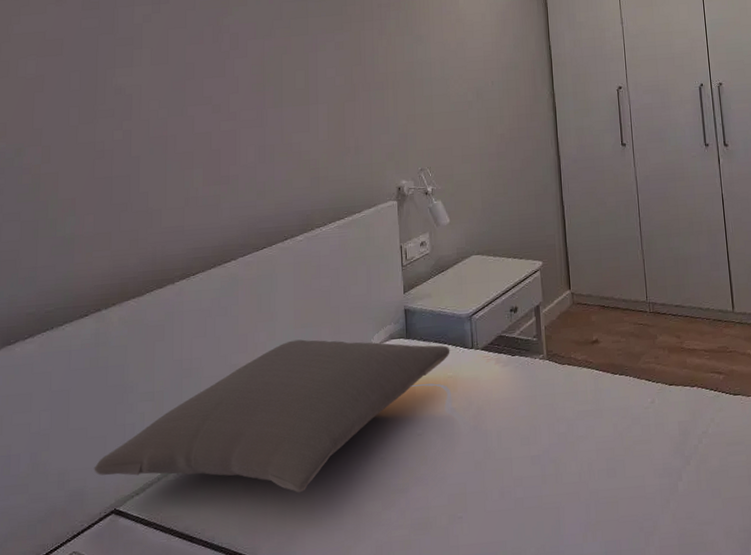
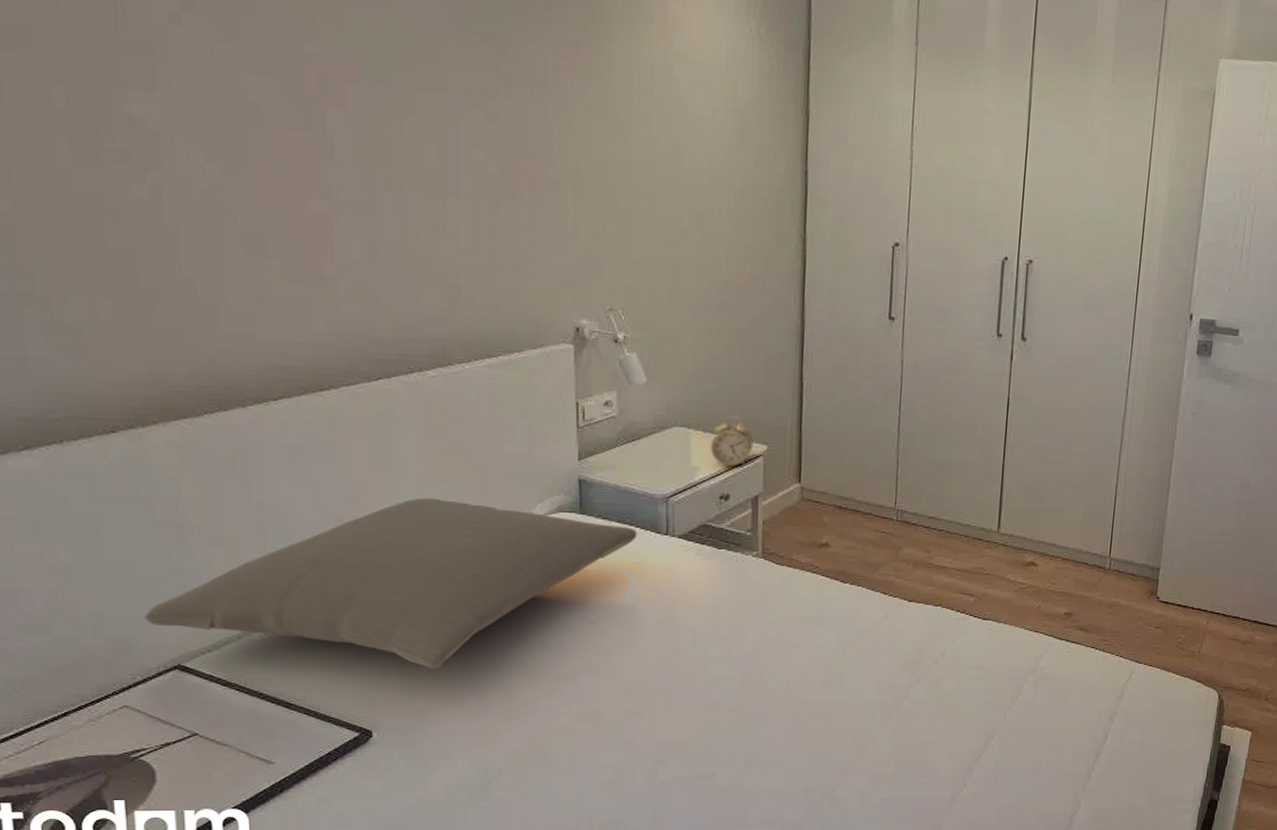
alarm clock: none [499,240,532,283] -> present [709,415,754,466]

